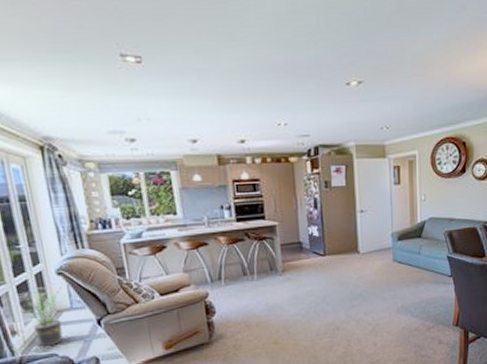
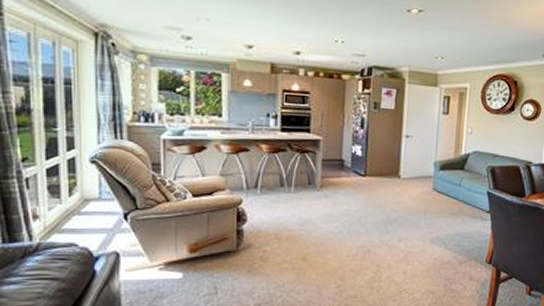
potted plant: present [26,284,63,347] -> none [52,173,95,236]

